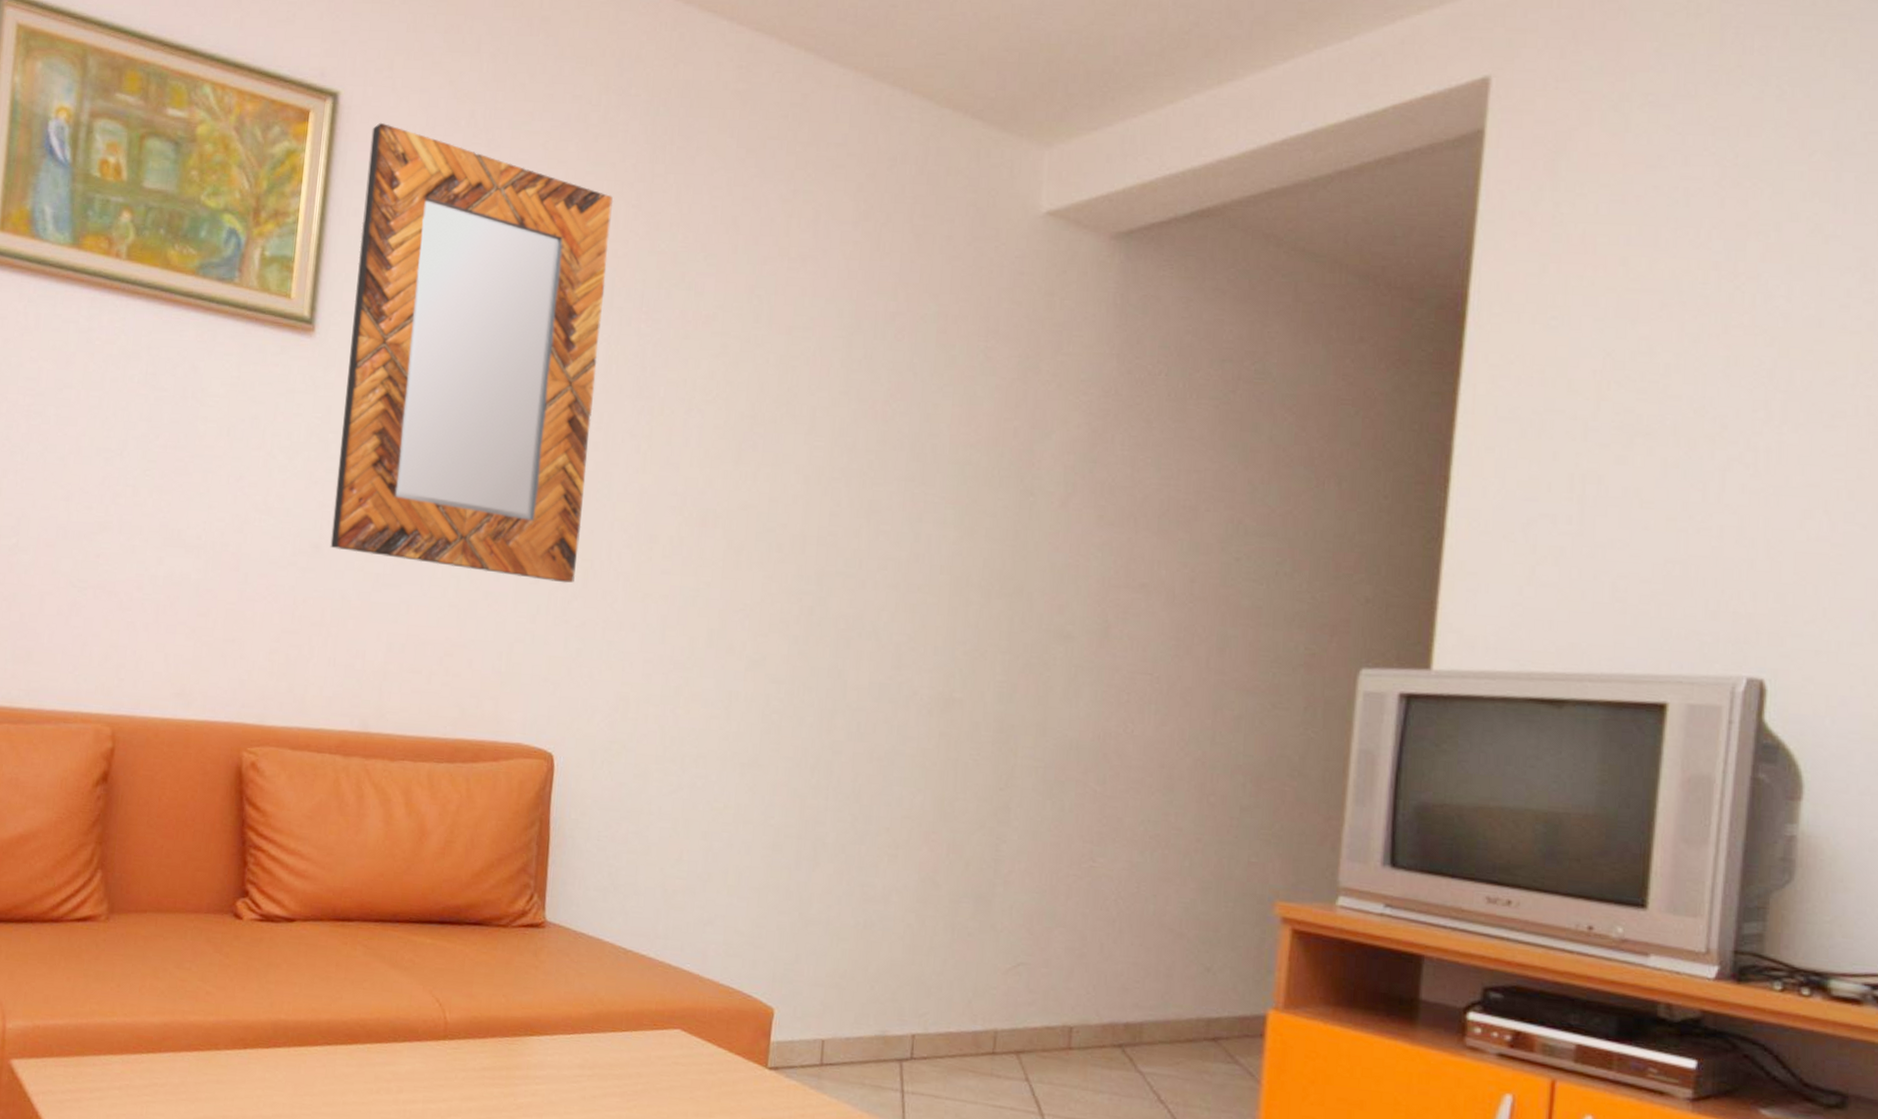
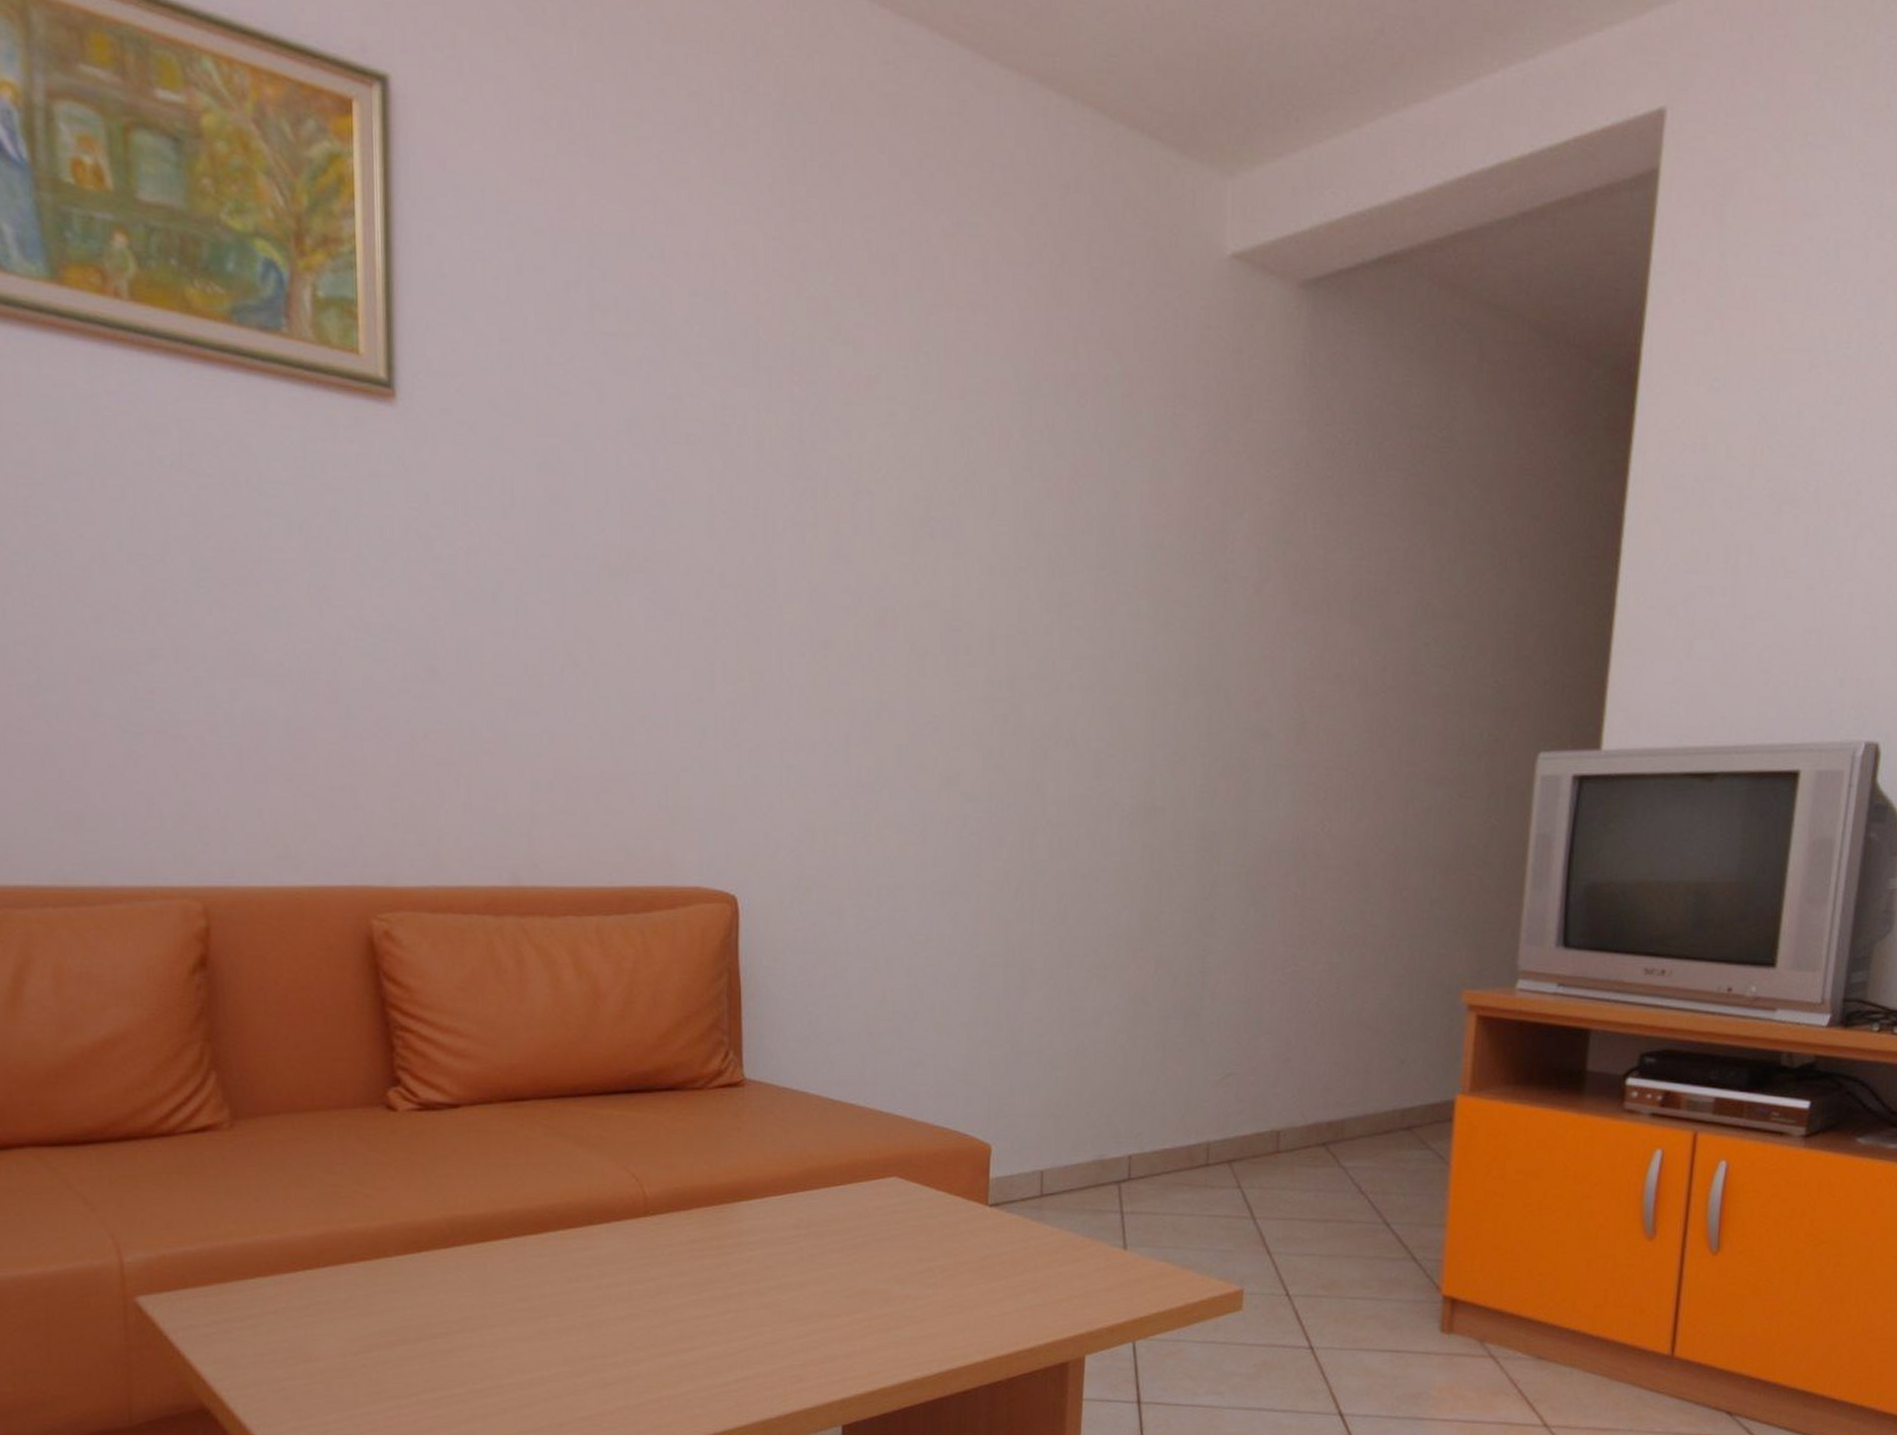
home mirror: present [330,122,614,583] -> none [438,119,750,701]

